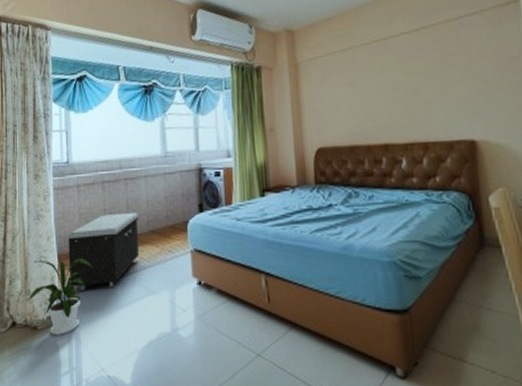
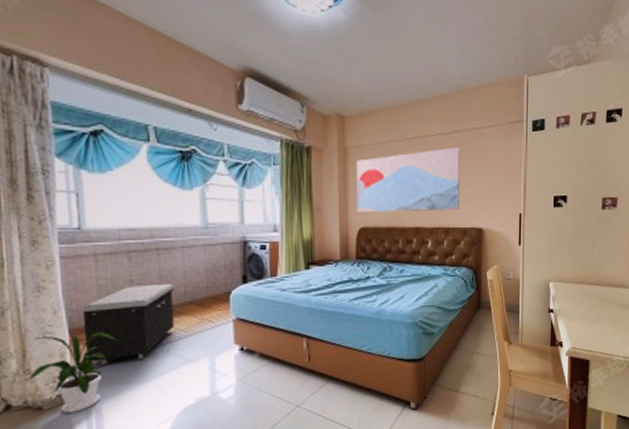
wall art: none [309,45,440,131] -> present [356,147,460,212]

